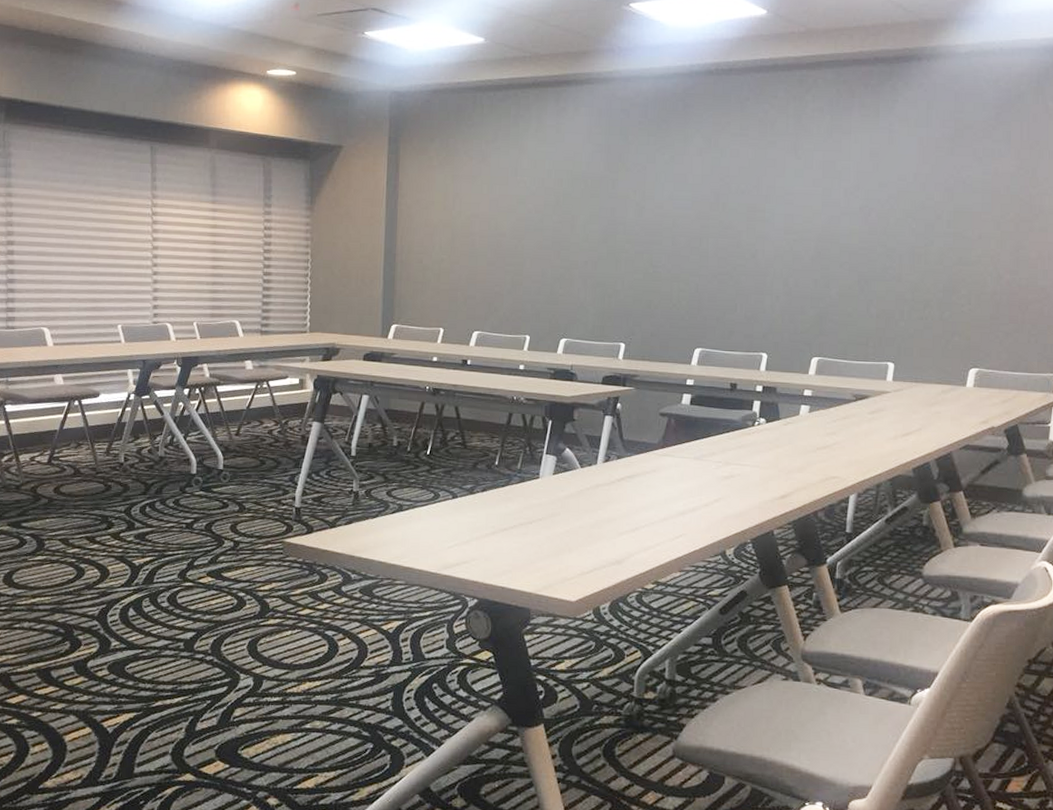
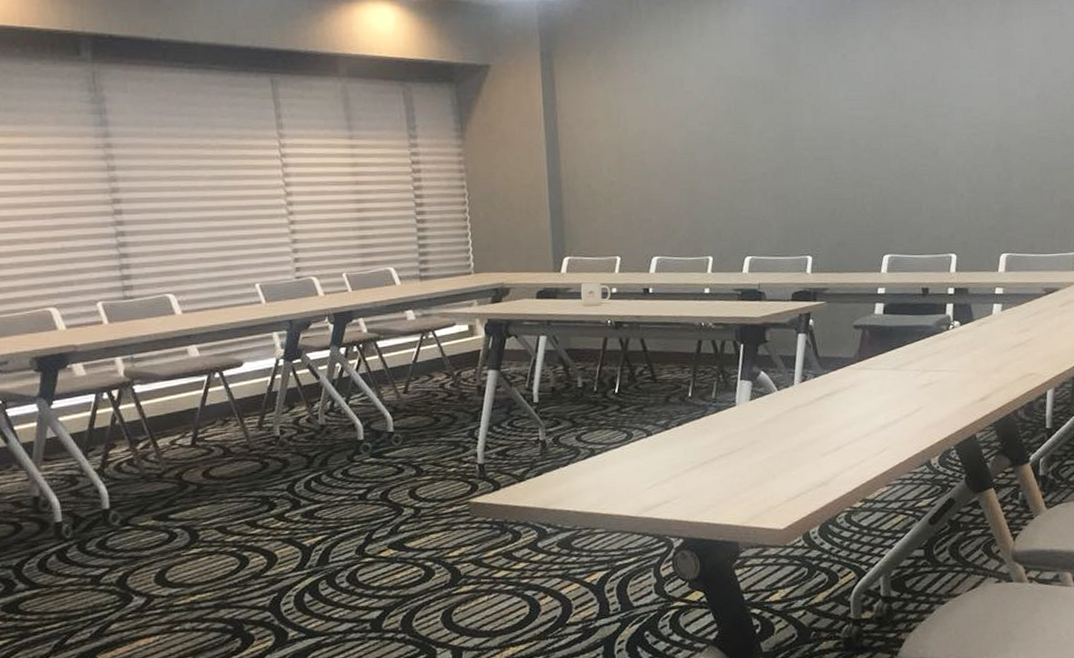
mug: none [403,349,431,373] -> present [580,282,610,307]

